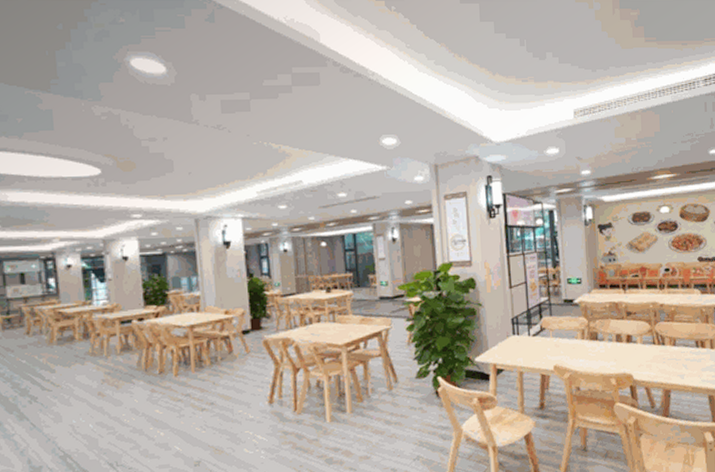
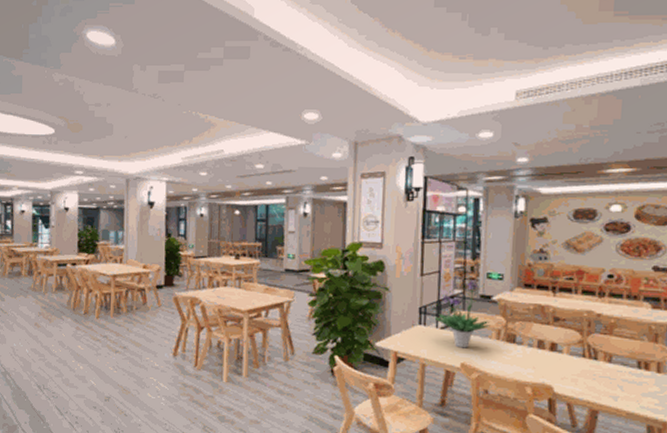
potted plant: none [526,287,575,352] -> present [434,280,490,348]

